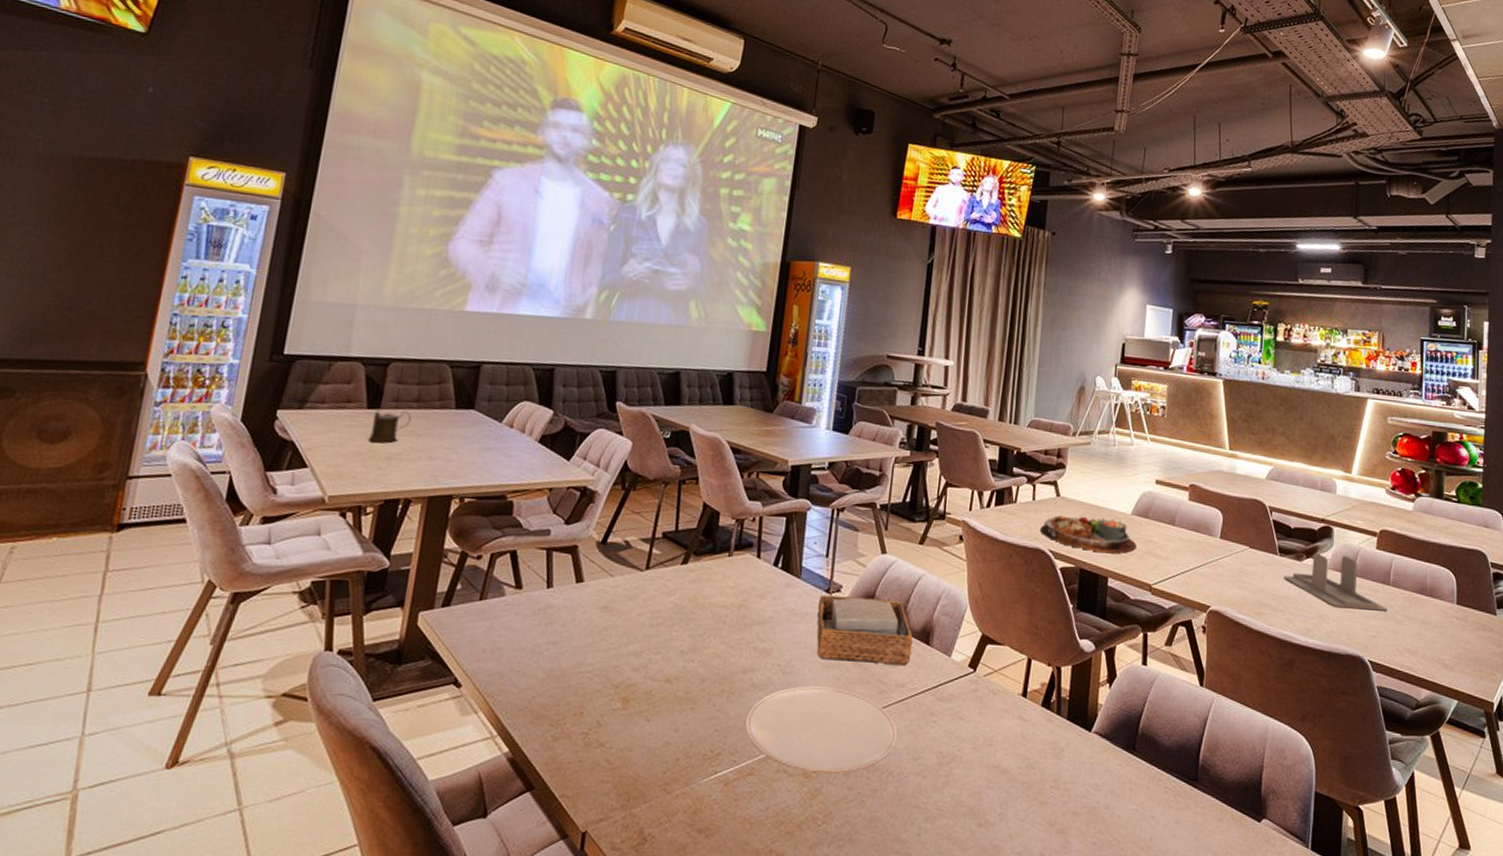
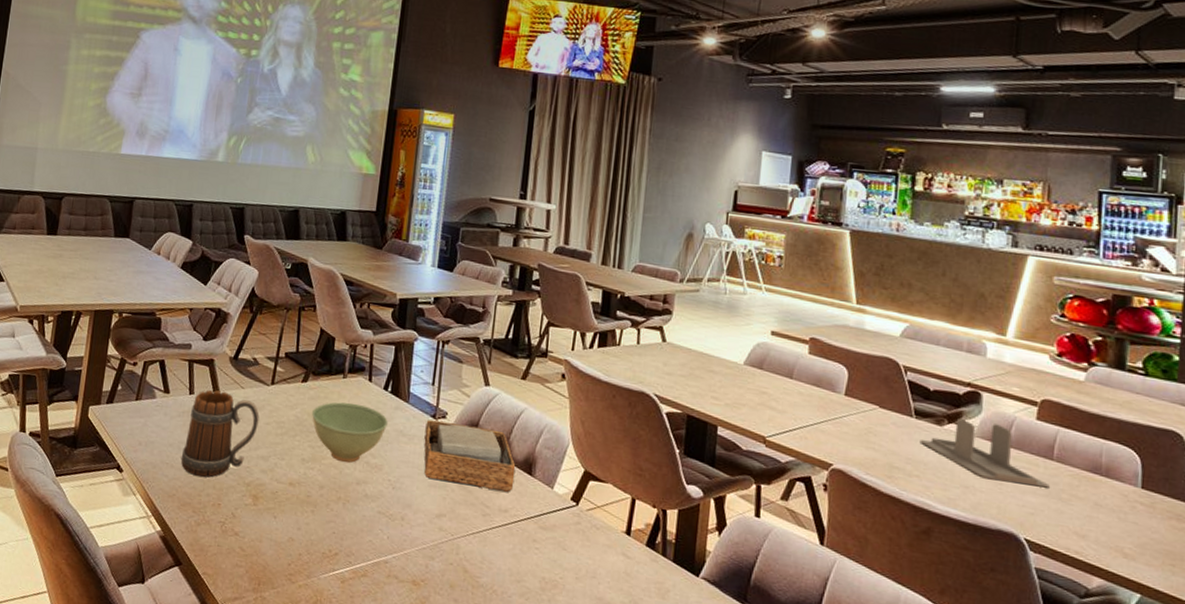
beer mug: present [368,409,412,444] -> none [48,235,81,264]
beer mug: none [535,580,632,683] -> present [181,389,260,478]
bowl: none [692,583,778,650] -> present [312,402,388,463]
plate: present [745,686,898,774] -> none [359,501,501,586]
food platter: present [1040,515,1137,554] -> none [645,360,749,403]

